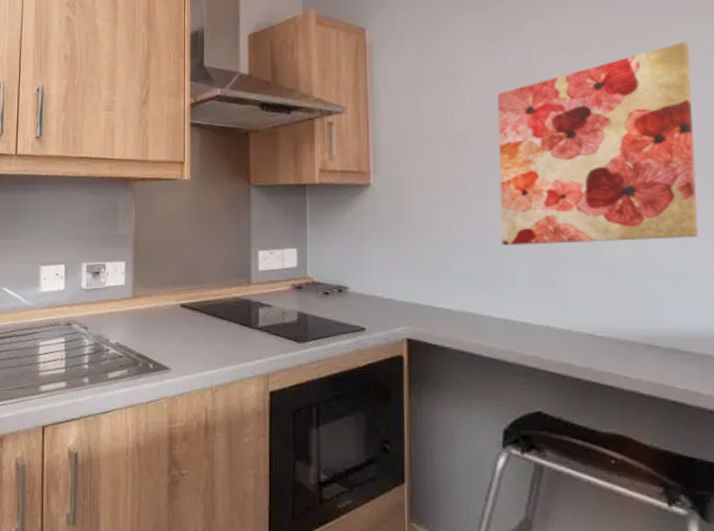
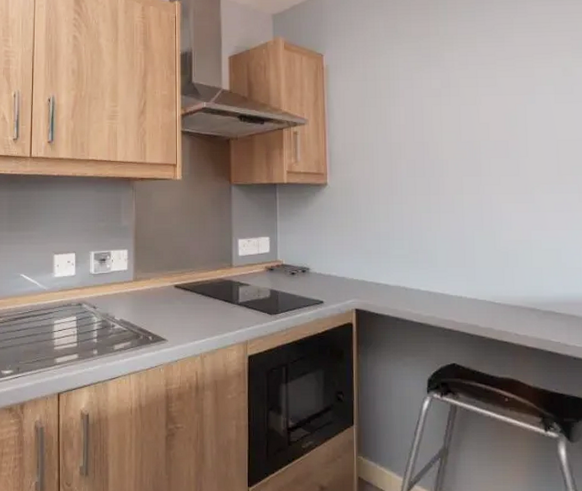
wall art: present [497,41,699,245] -> none [424,72,568,232]

